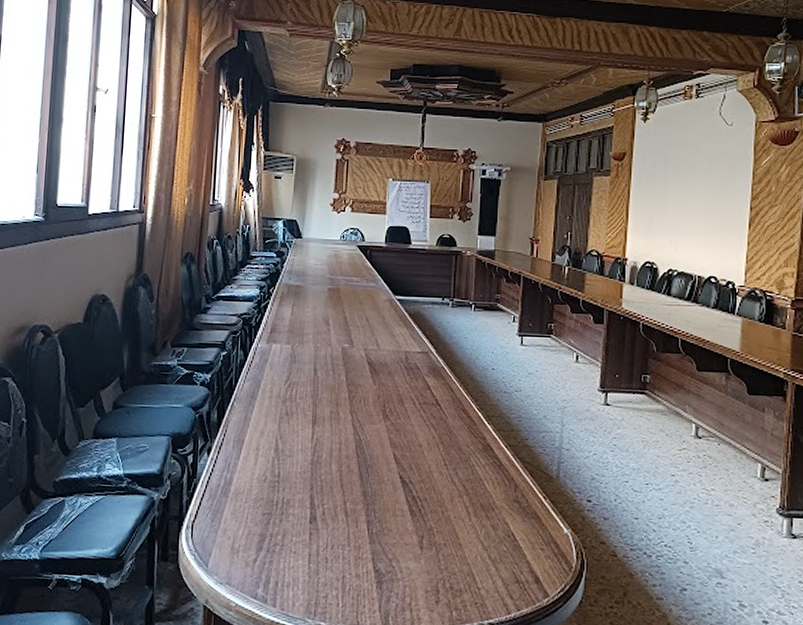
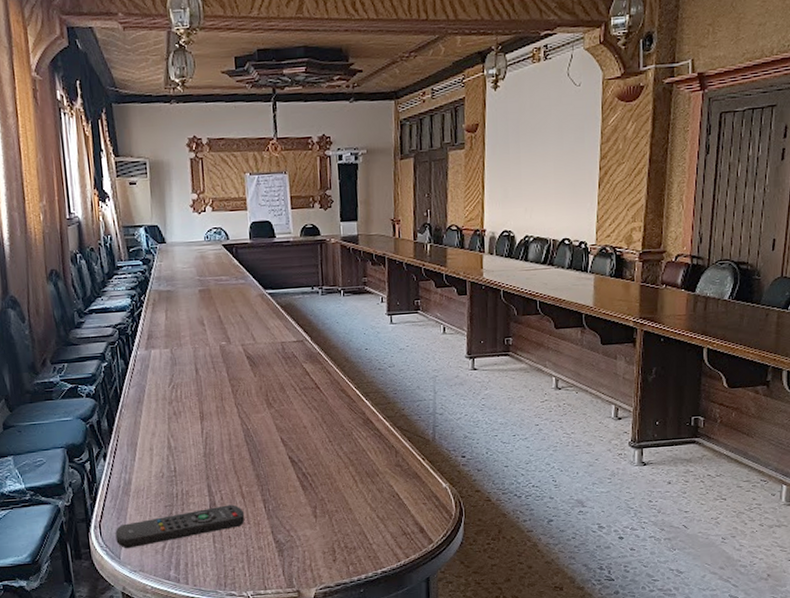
remote control: none [206,521,346,557] -> present [115,504,245,549]

